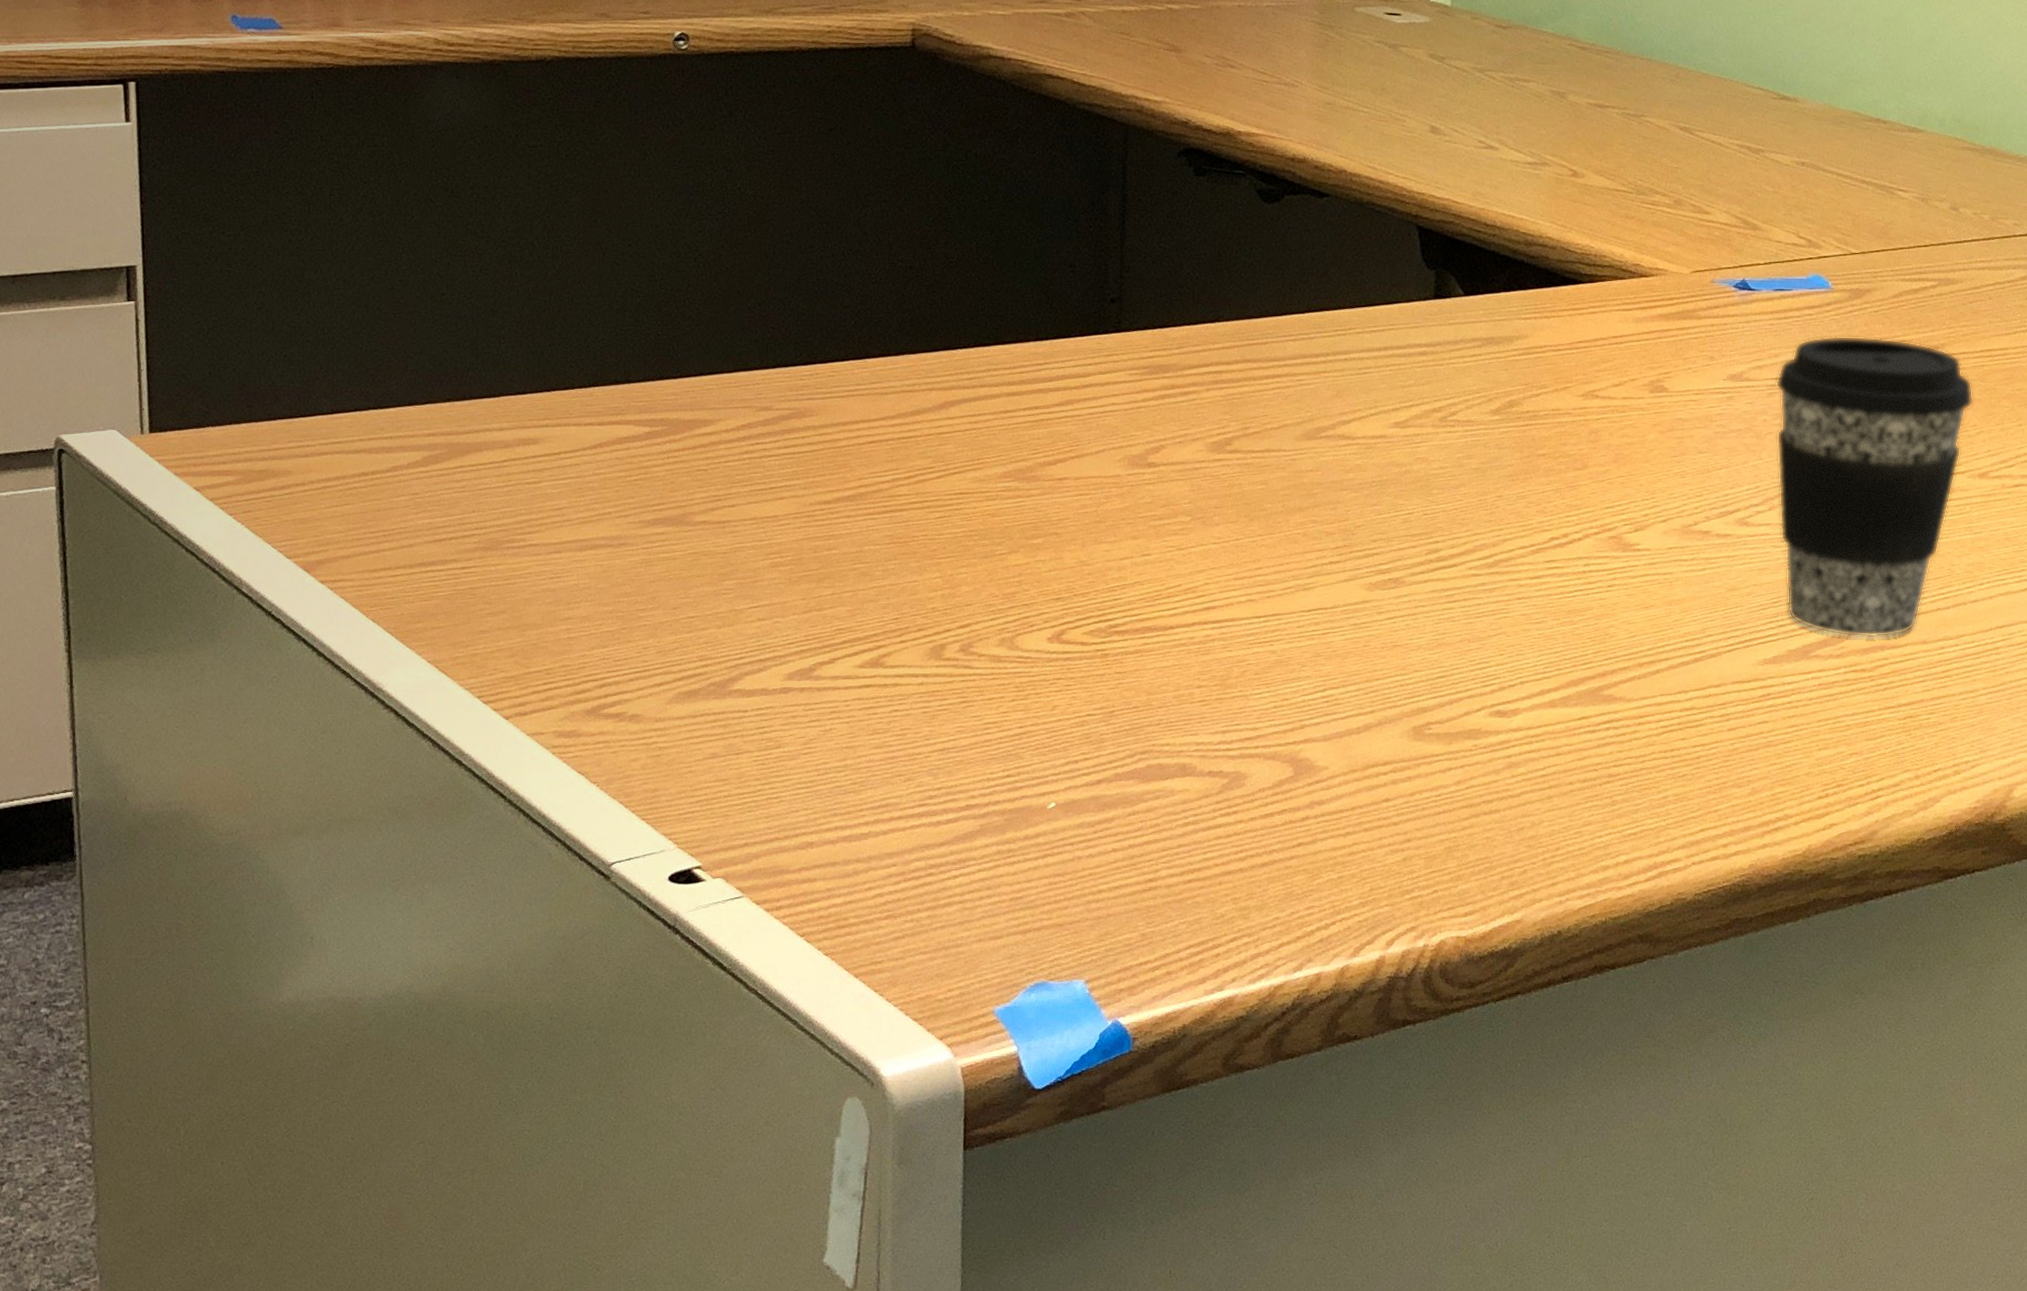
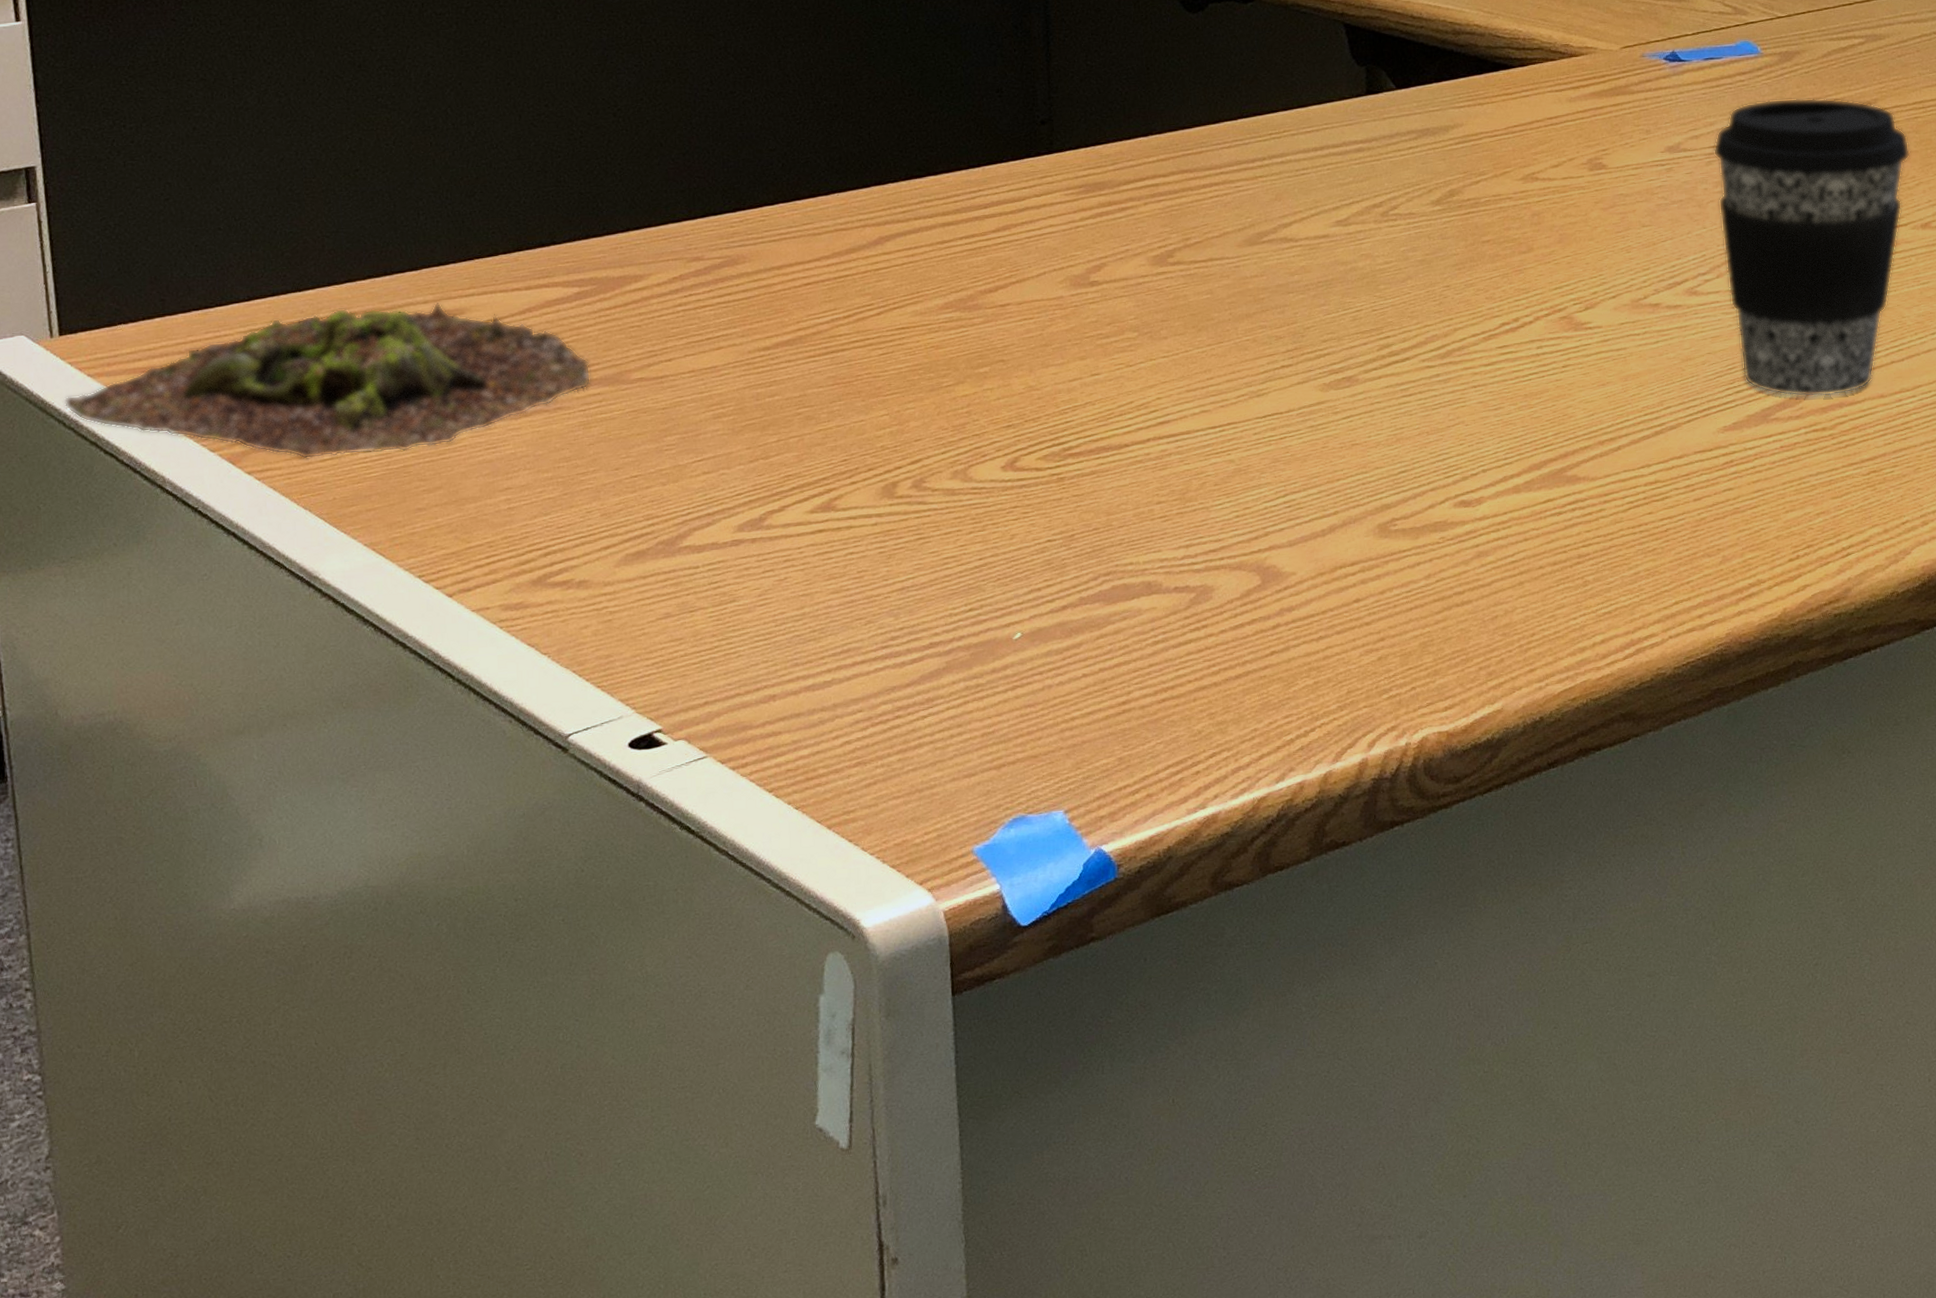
succulent plant: none [151,428,656,575] -> present [64,303,591,459]

